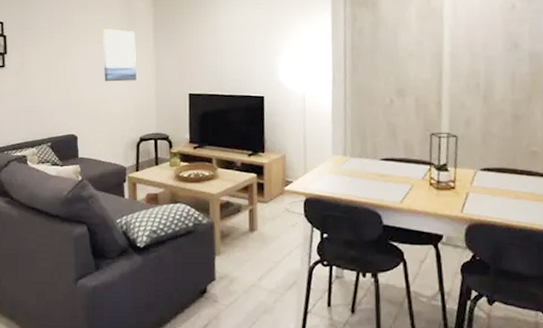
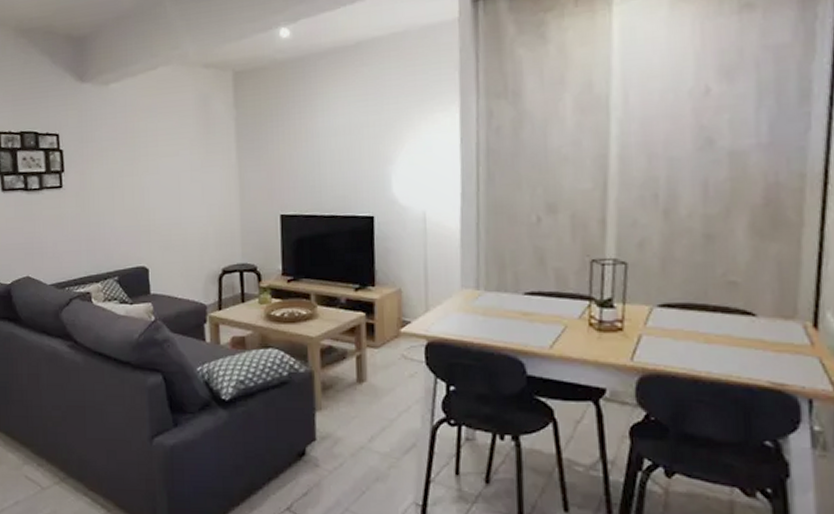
wall art: present [103,28,136,82] -> none [175,137,217,203]

